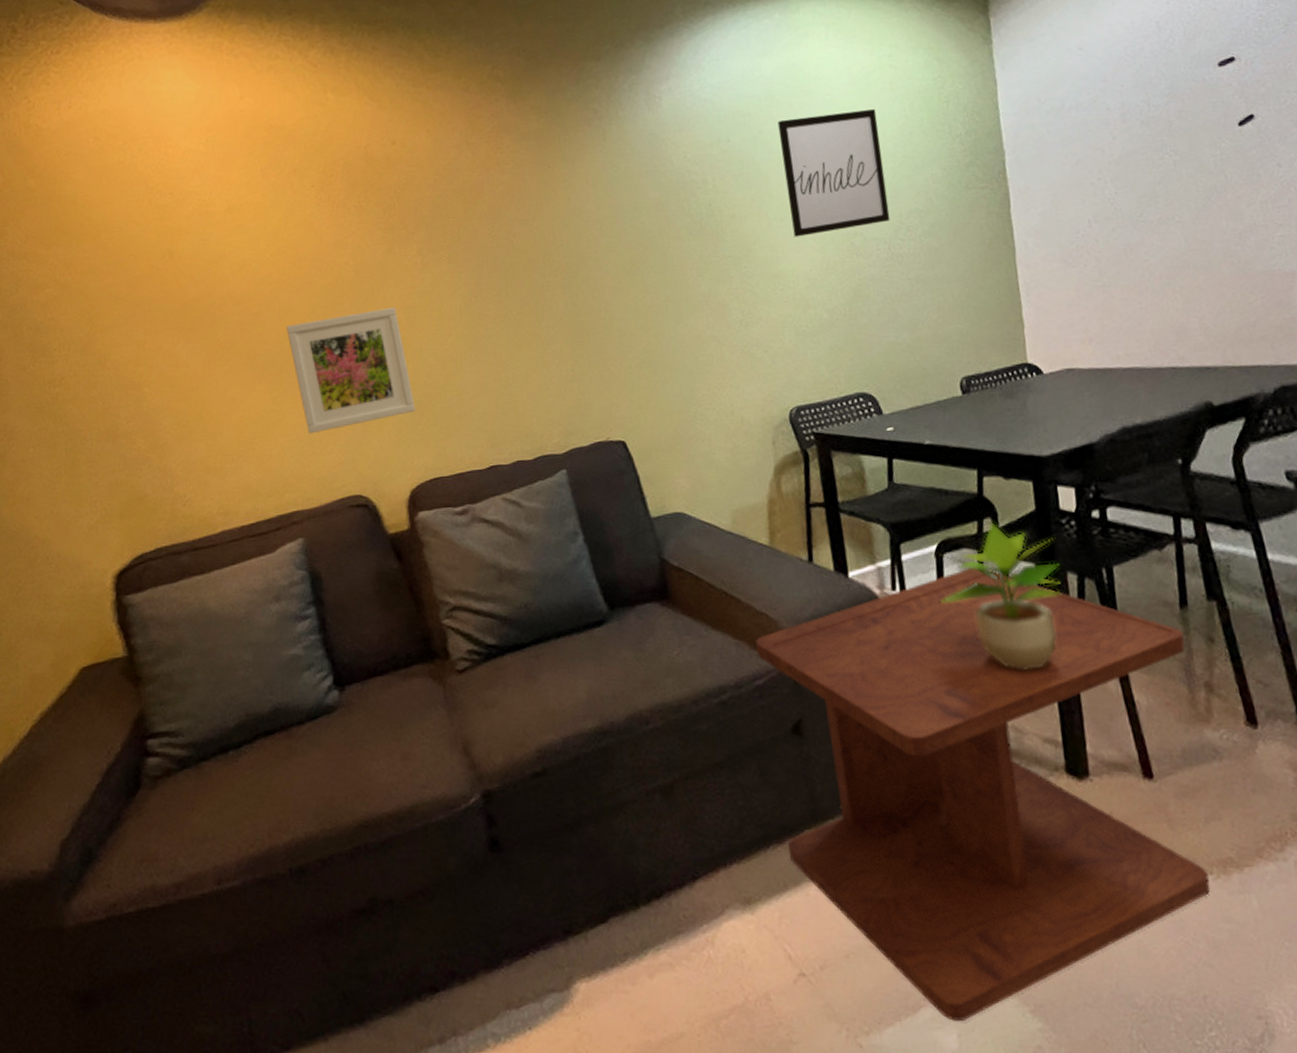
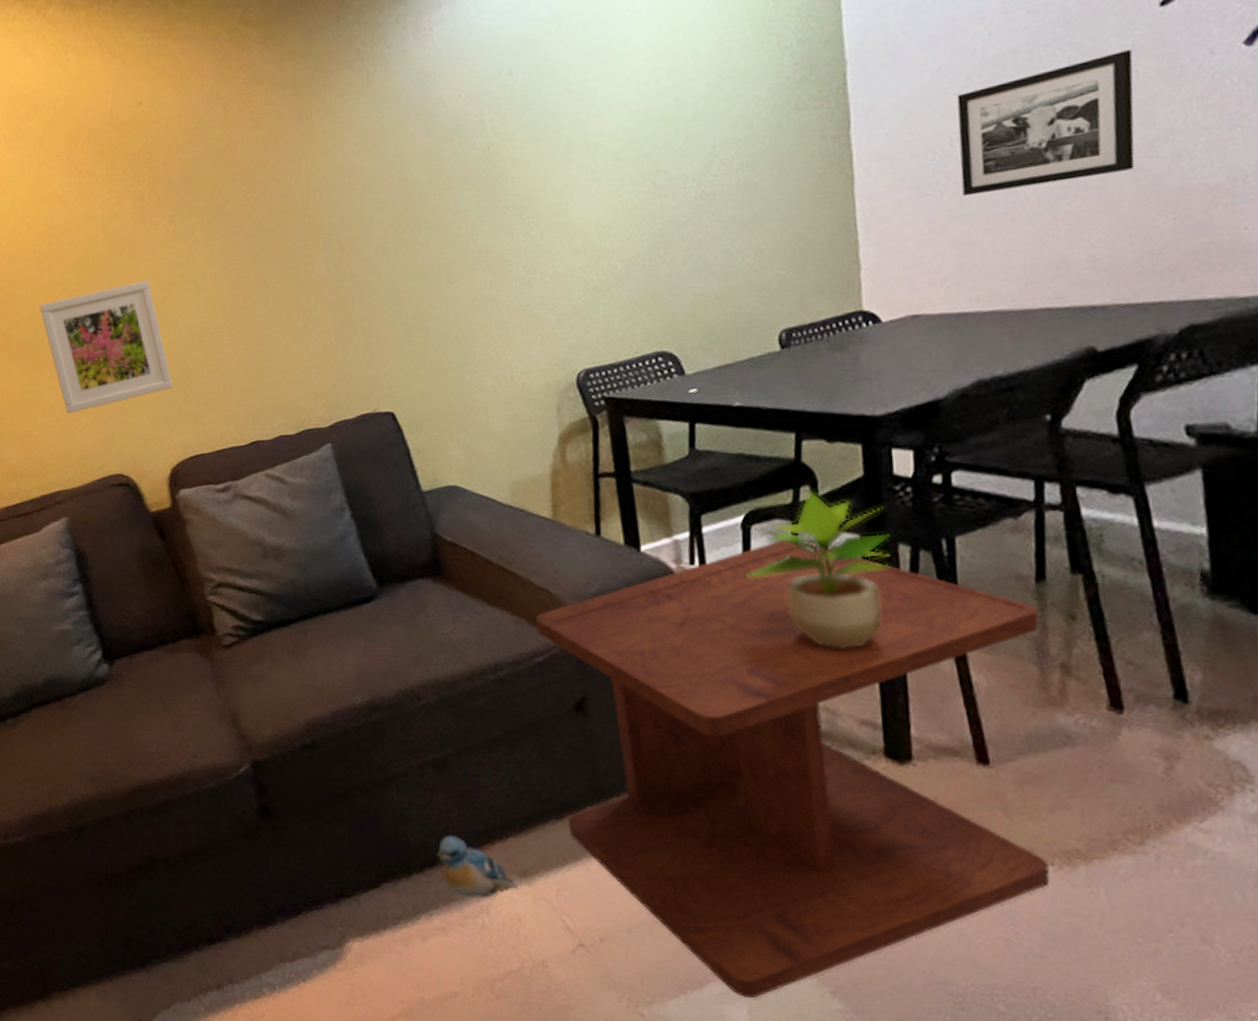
plush toy: none [663,864,742,930] -> present [436,835,519,898]
wall art: present [777,109,891,237] -> none [568,23,701,180]
picture frame: none [1092,158,1230,270] -> present [957,50,1135,197]

